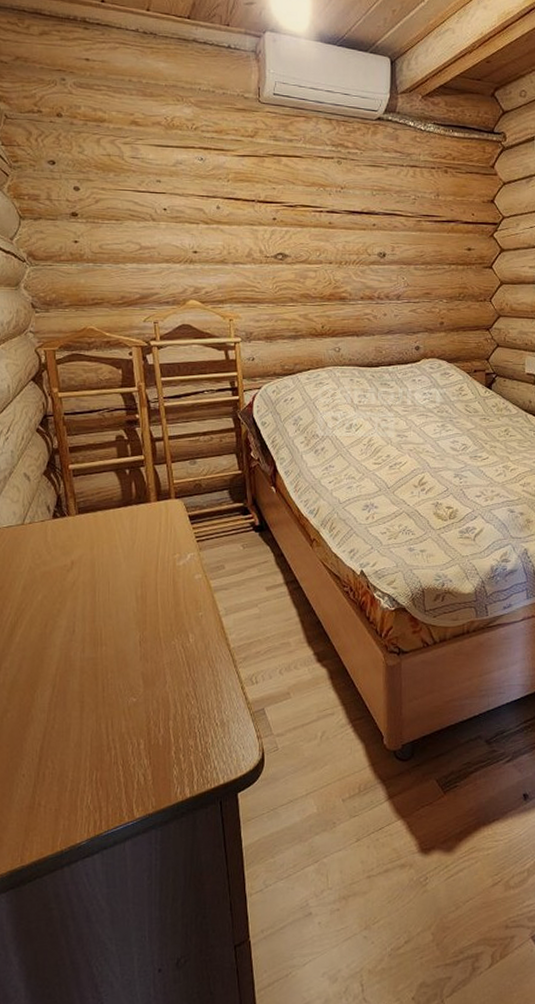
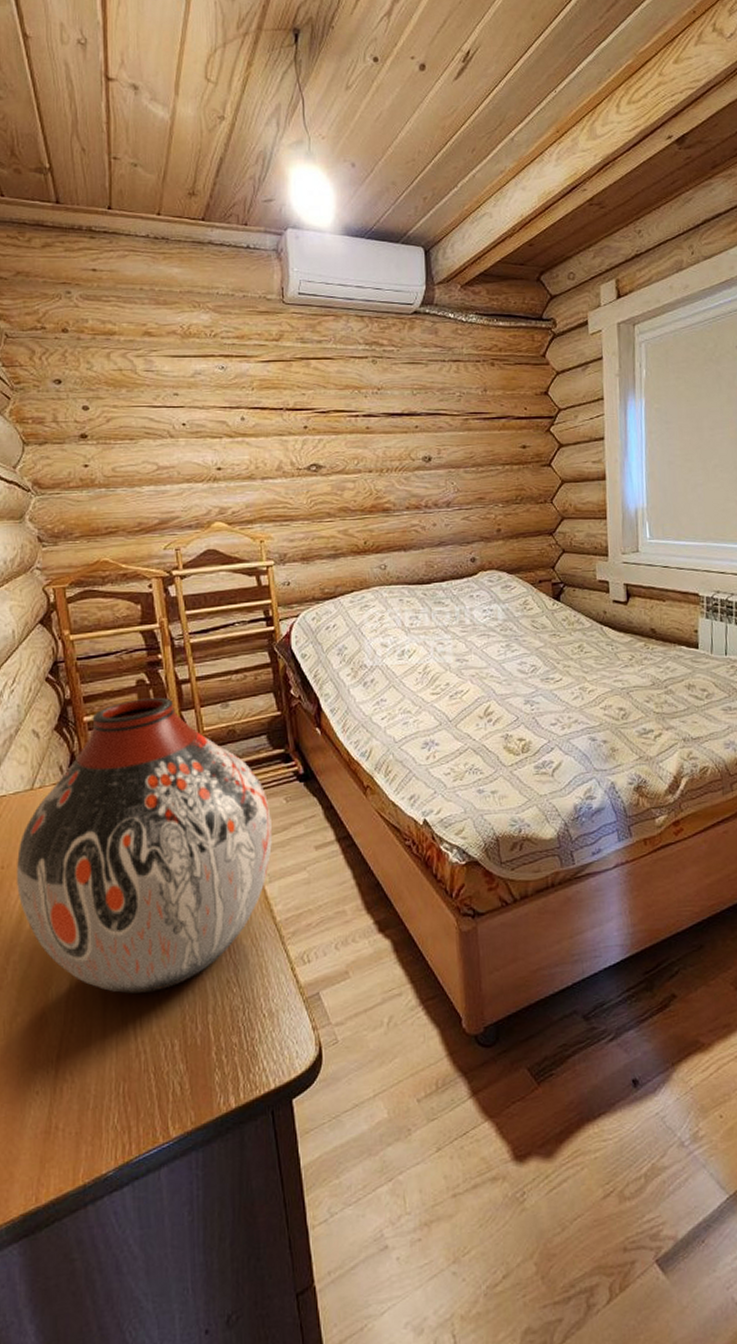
vase: none [8,451,230,700] -> present [16,697,272,994]

